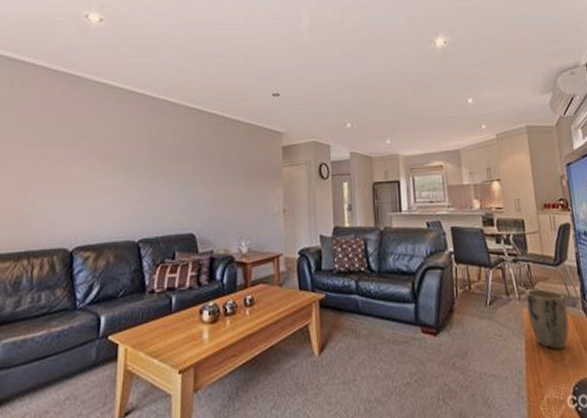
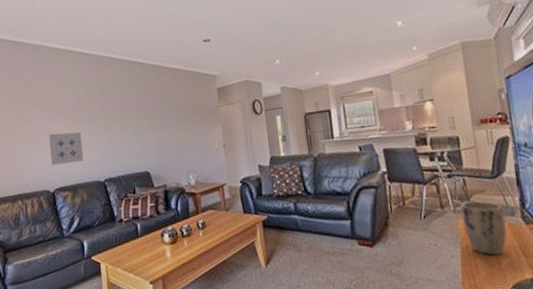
wall art: none [75,180,119,218] -> present [49,131,84,165]

